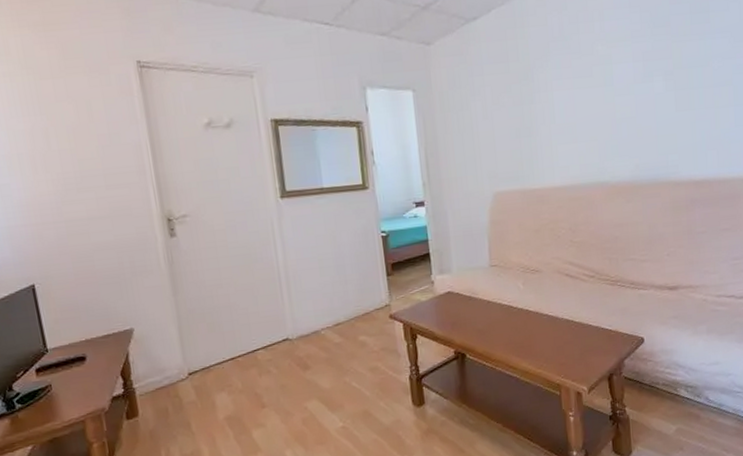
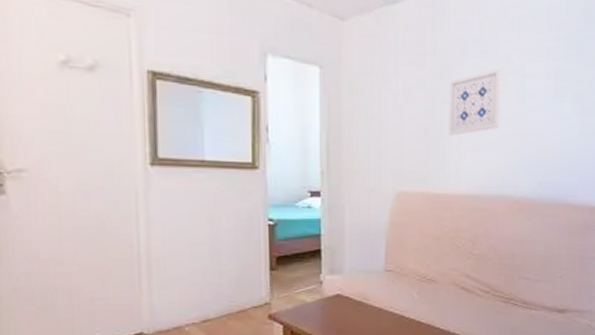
wall art: none [535,60,590,134] -> present [448,68,502,136]

